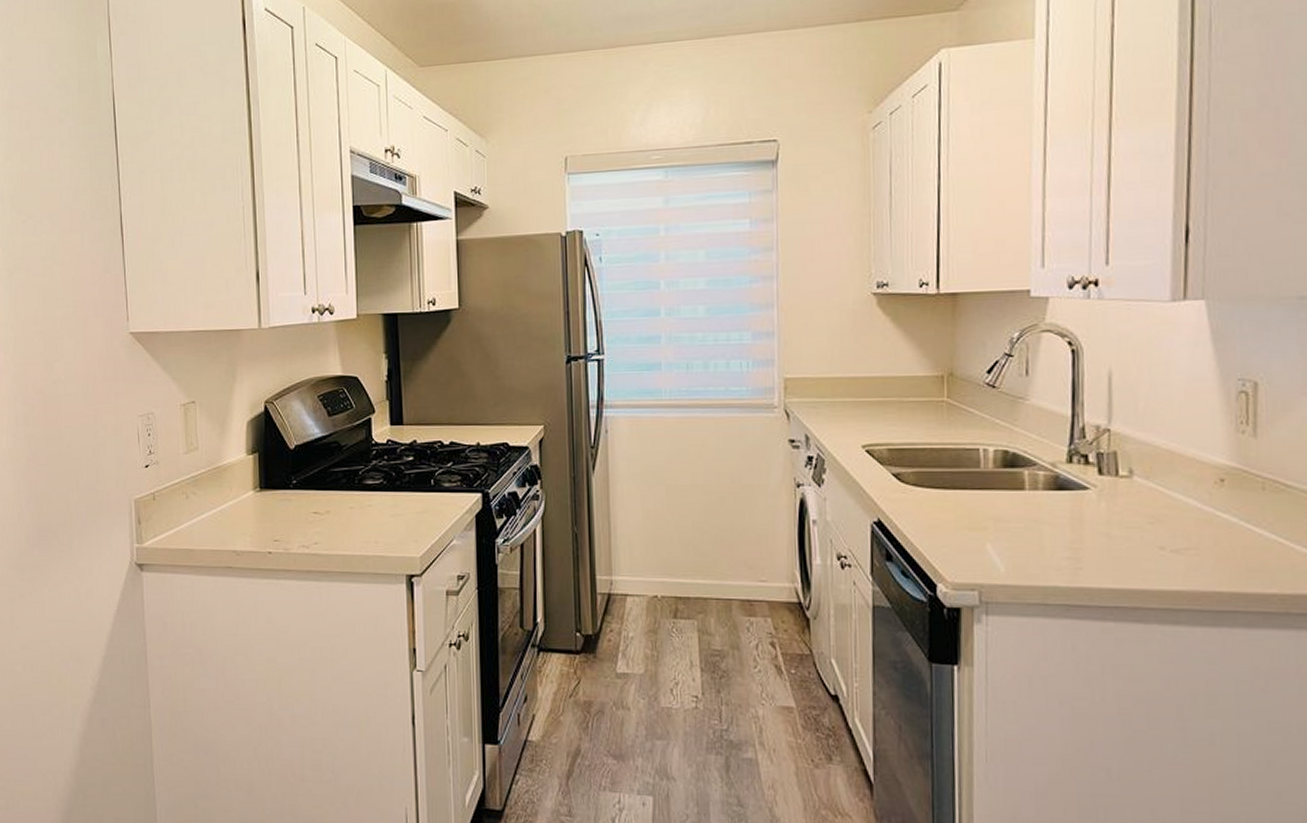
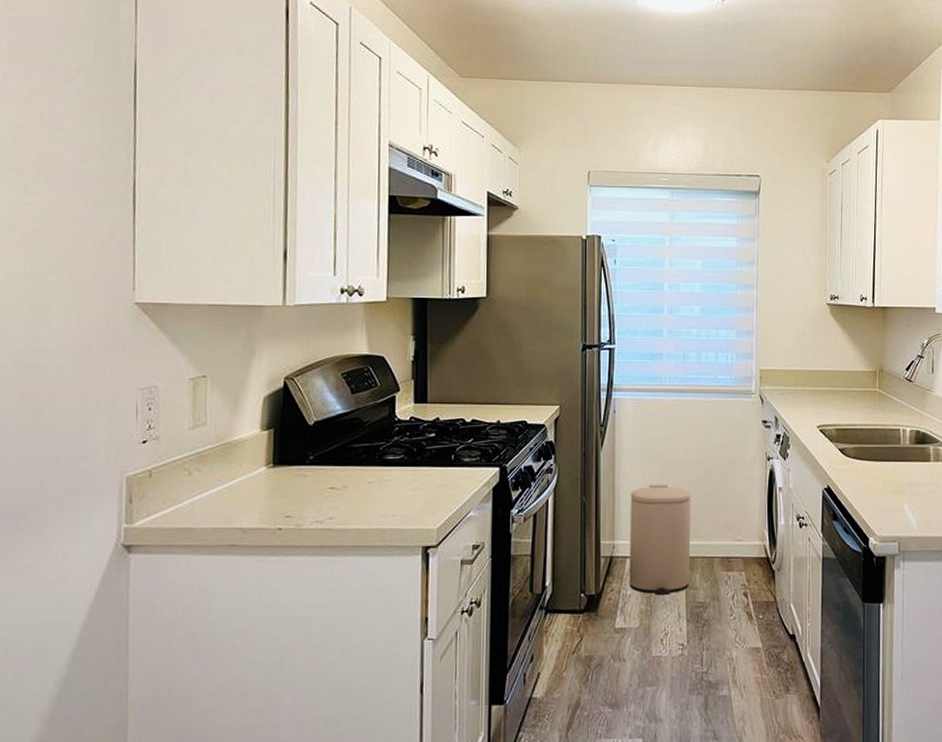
pedal bin: none [628,513,703,640] -> present [629,484,691,596]

